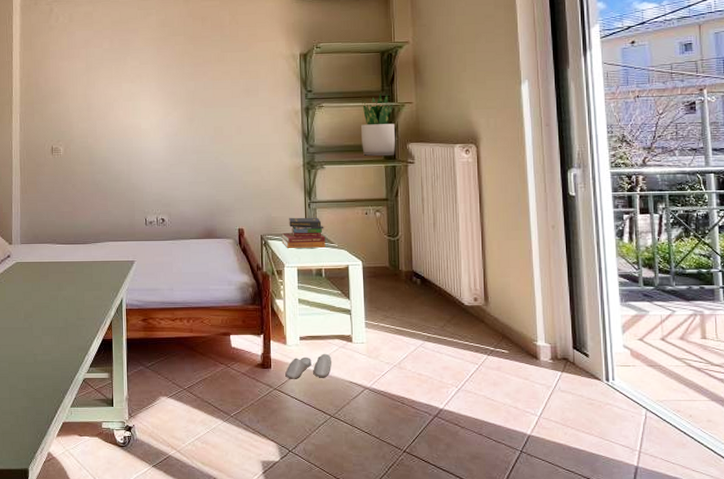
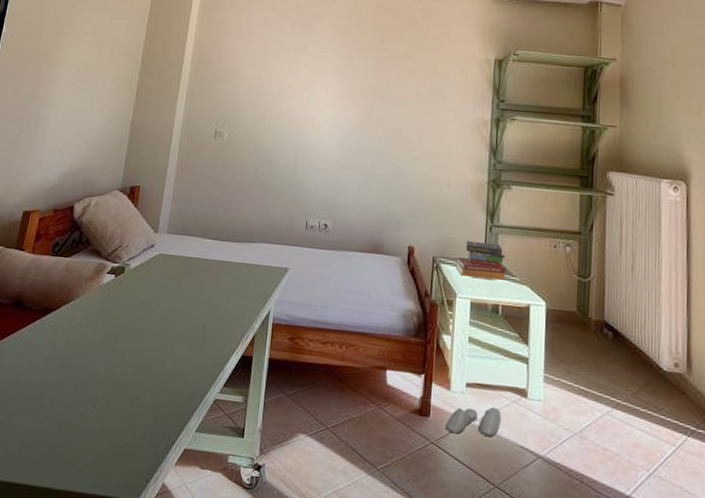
planter: present [360,94,396,157] -> none [555,113,595,184]

